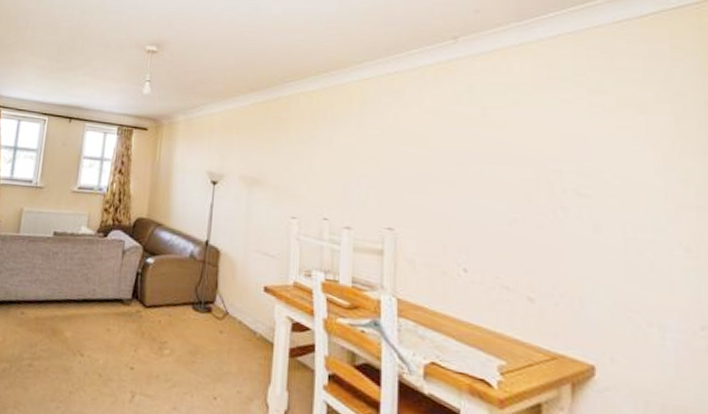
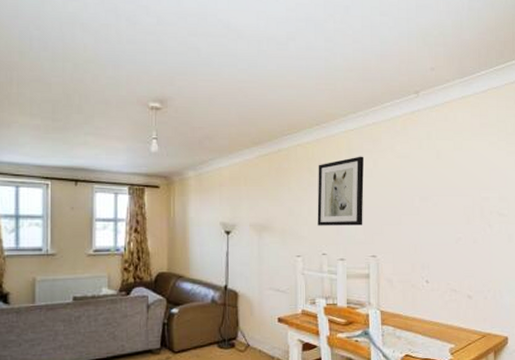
wall art: none [319,109,383,190] -> present [317,156,365,226]

